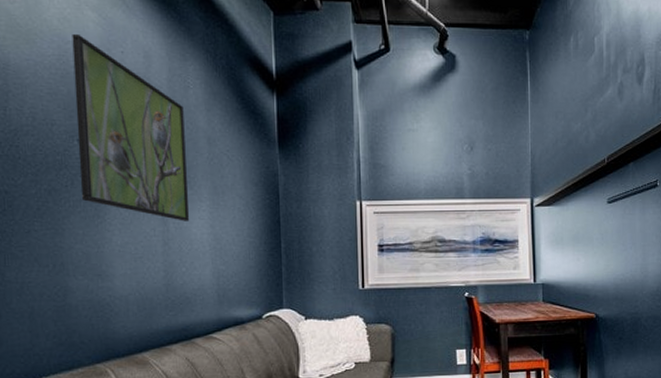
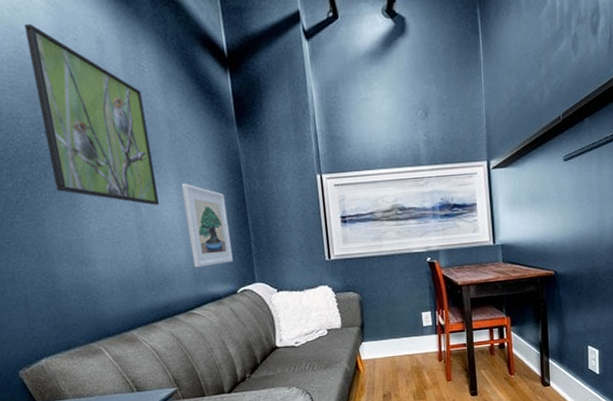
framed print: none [215,201,262,289] -> present [181,183,234,268]

